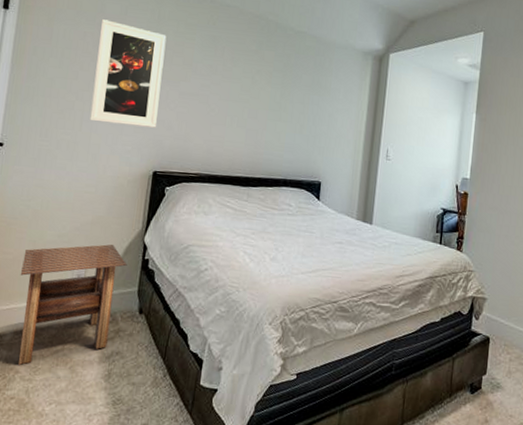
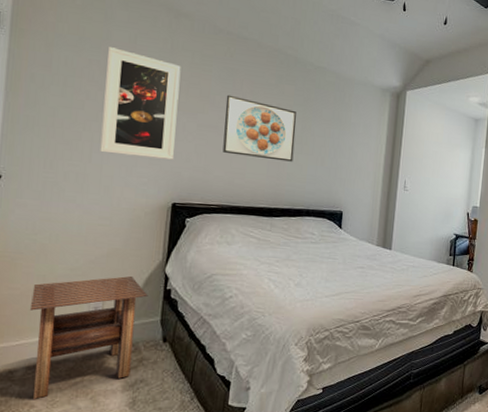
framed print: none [203,62,276,130] -> present [222,94,296,162]

